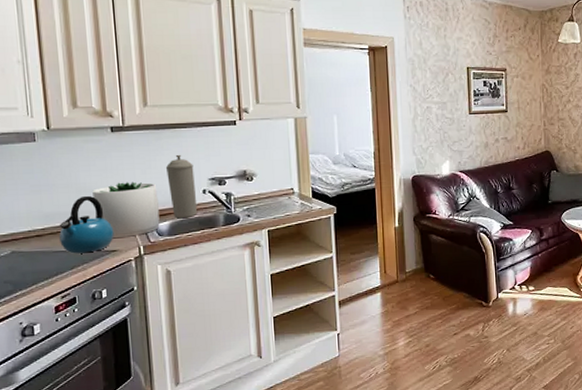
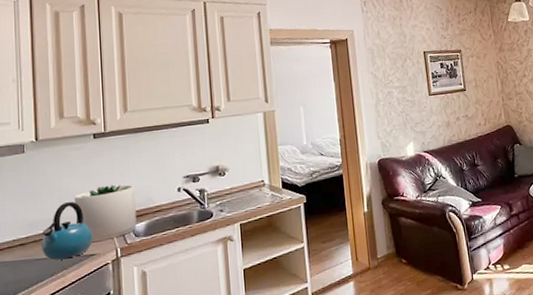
canister: present [165,154,198,219] -> none [143,155,173,219]

